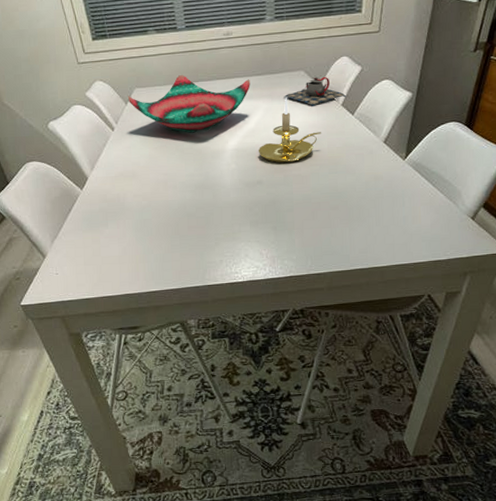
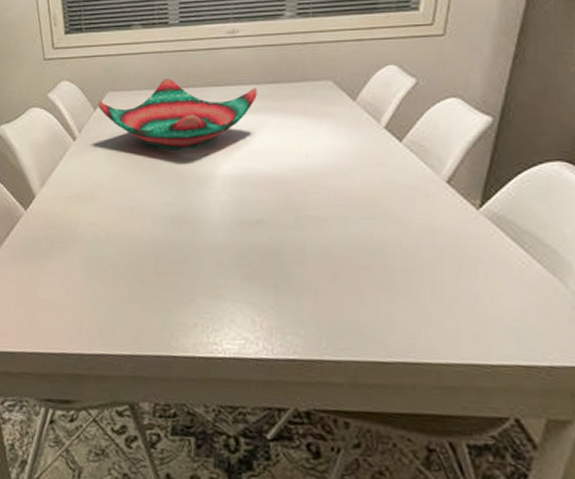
candle holder: present [258,97,321,163] -> none [260,113,352,199]
teapot: present [284,77,347,107] -> none [302,89,393,128]

